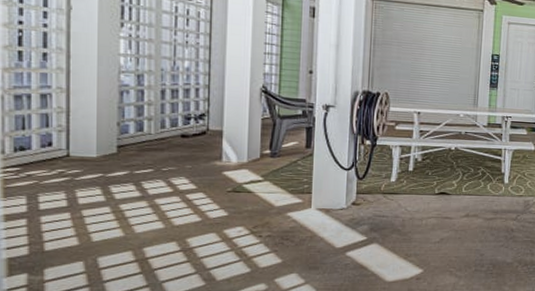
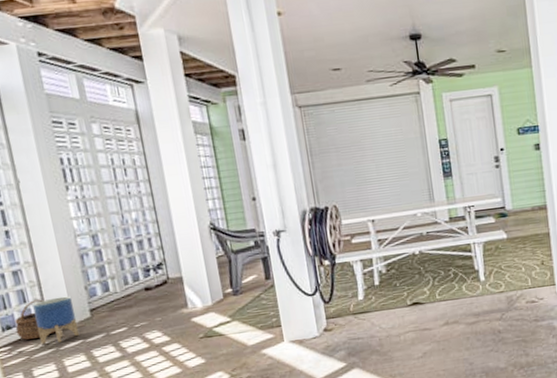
wicker basket: none [30,126,76,164] -> present [15,299,57,340]
planter: none [55,127,101,173] -> present [33,296,80,344]

